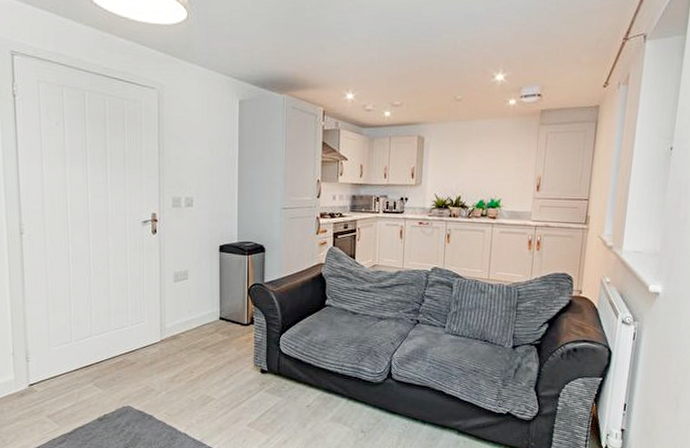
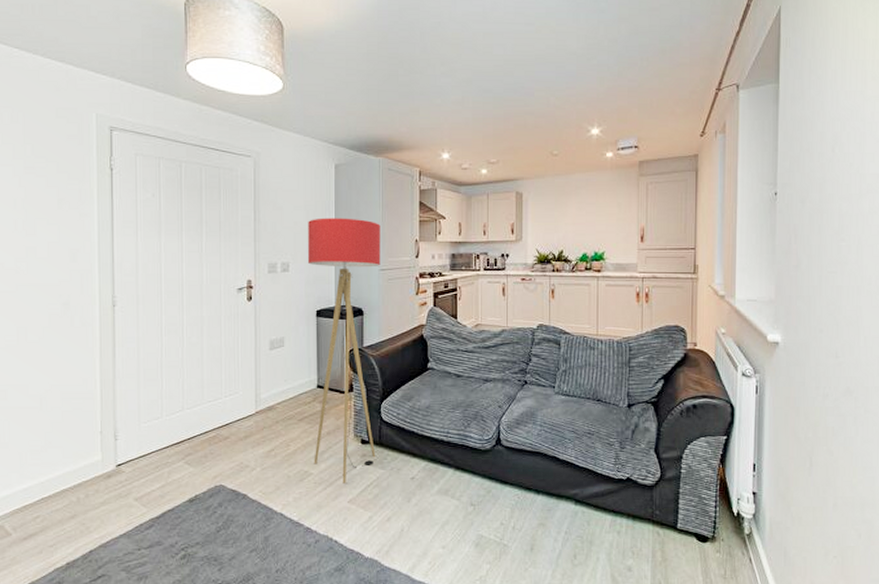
floor lamp: none [212,154,283,409] -> present [308,218,381,483]

